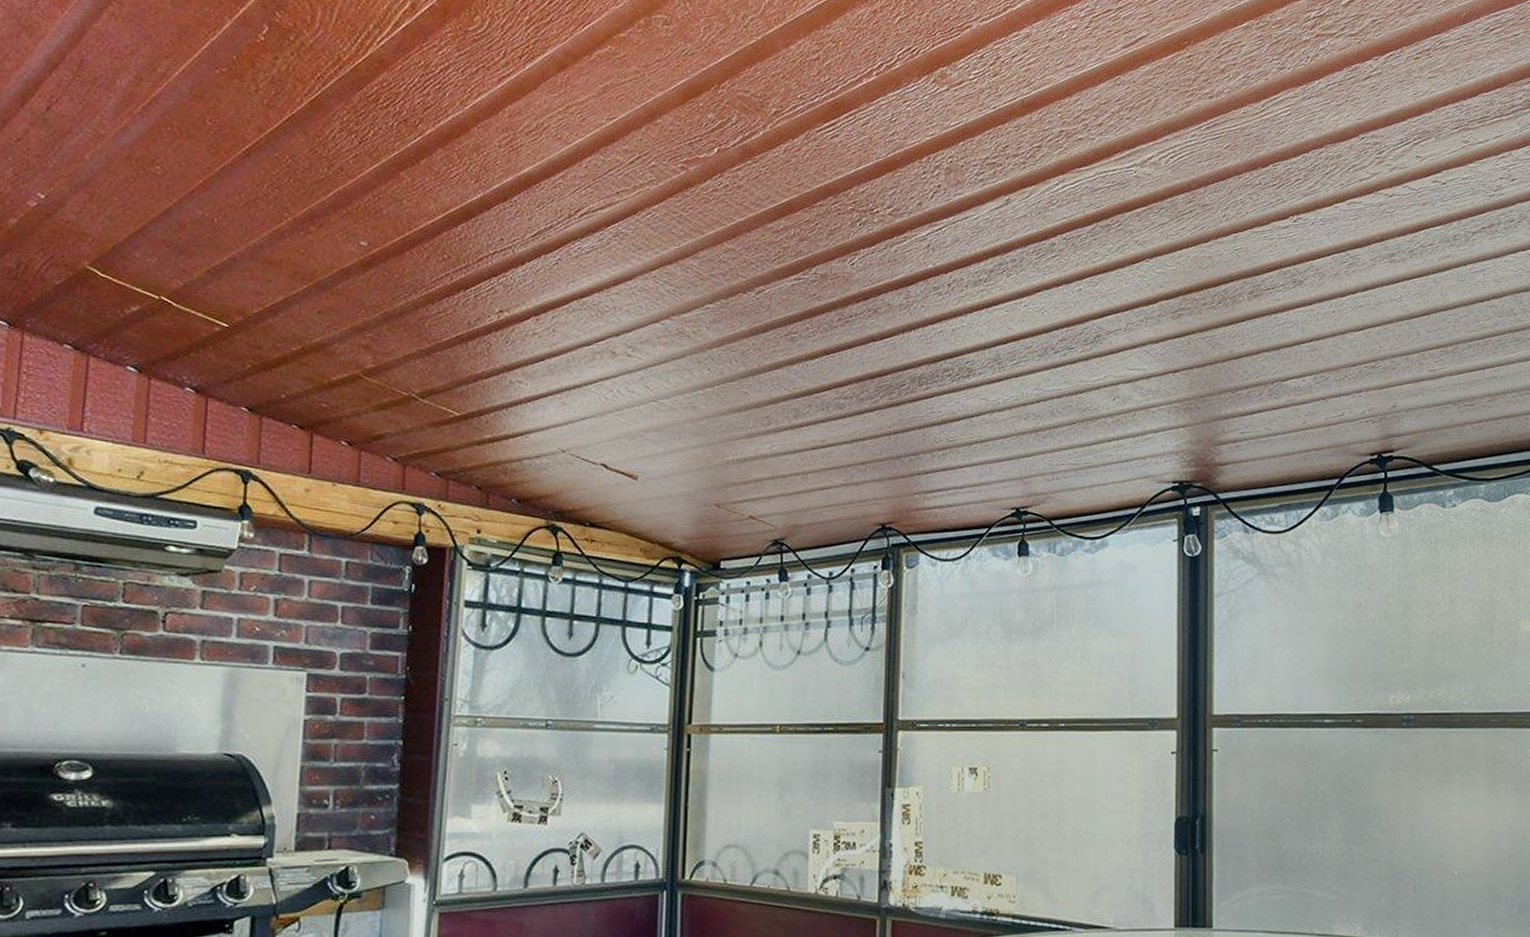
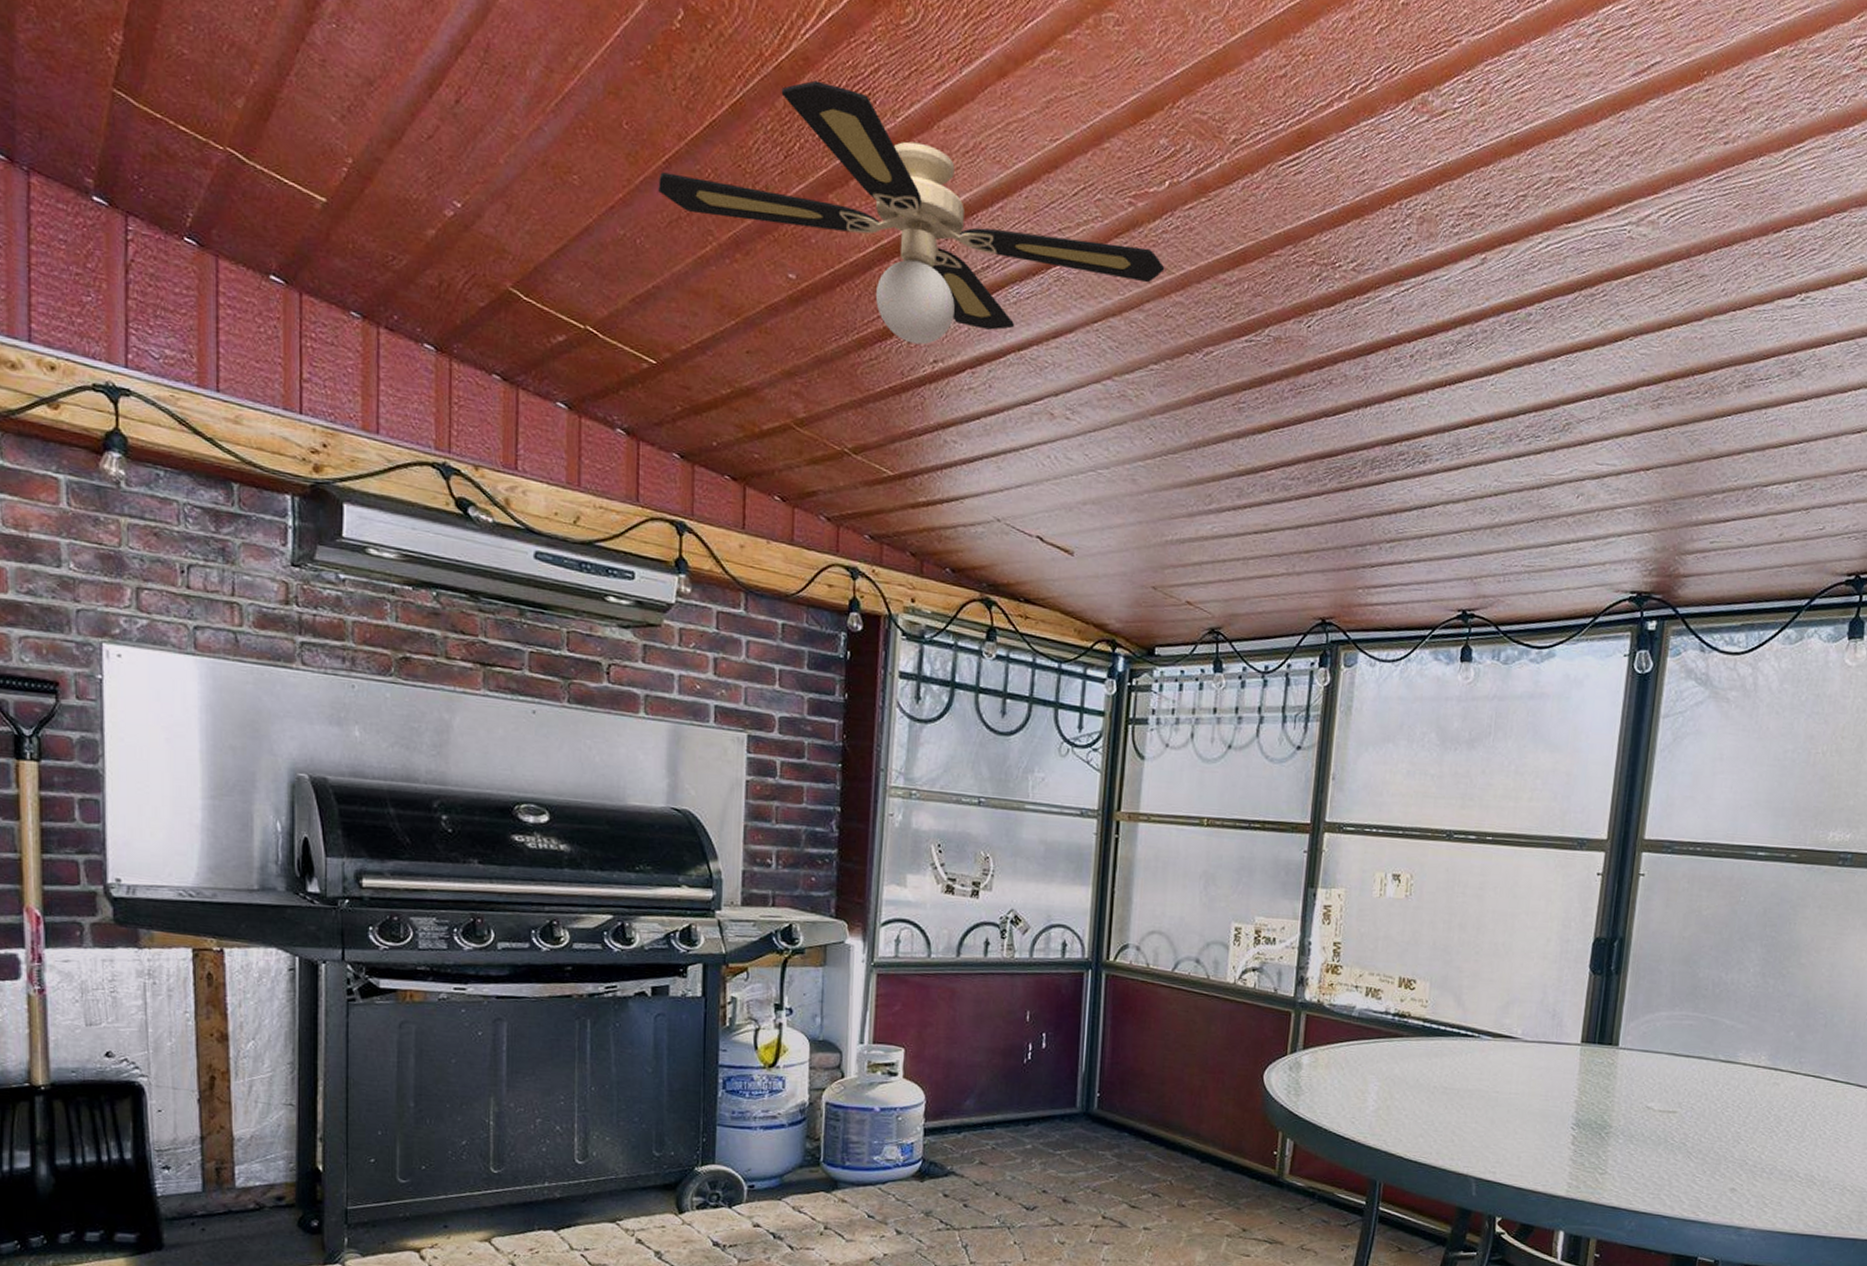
ceiling fan: none [237,78,717,297] -> present [658,80,1165,345]

